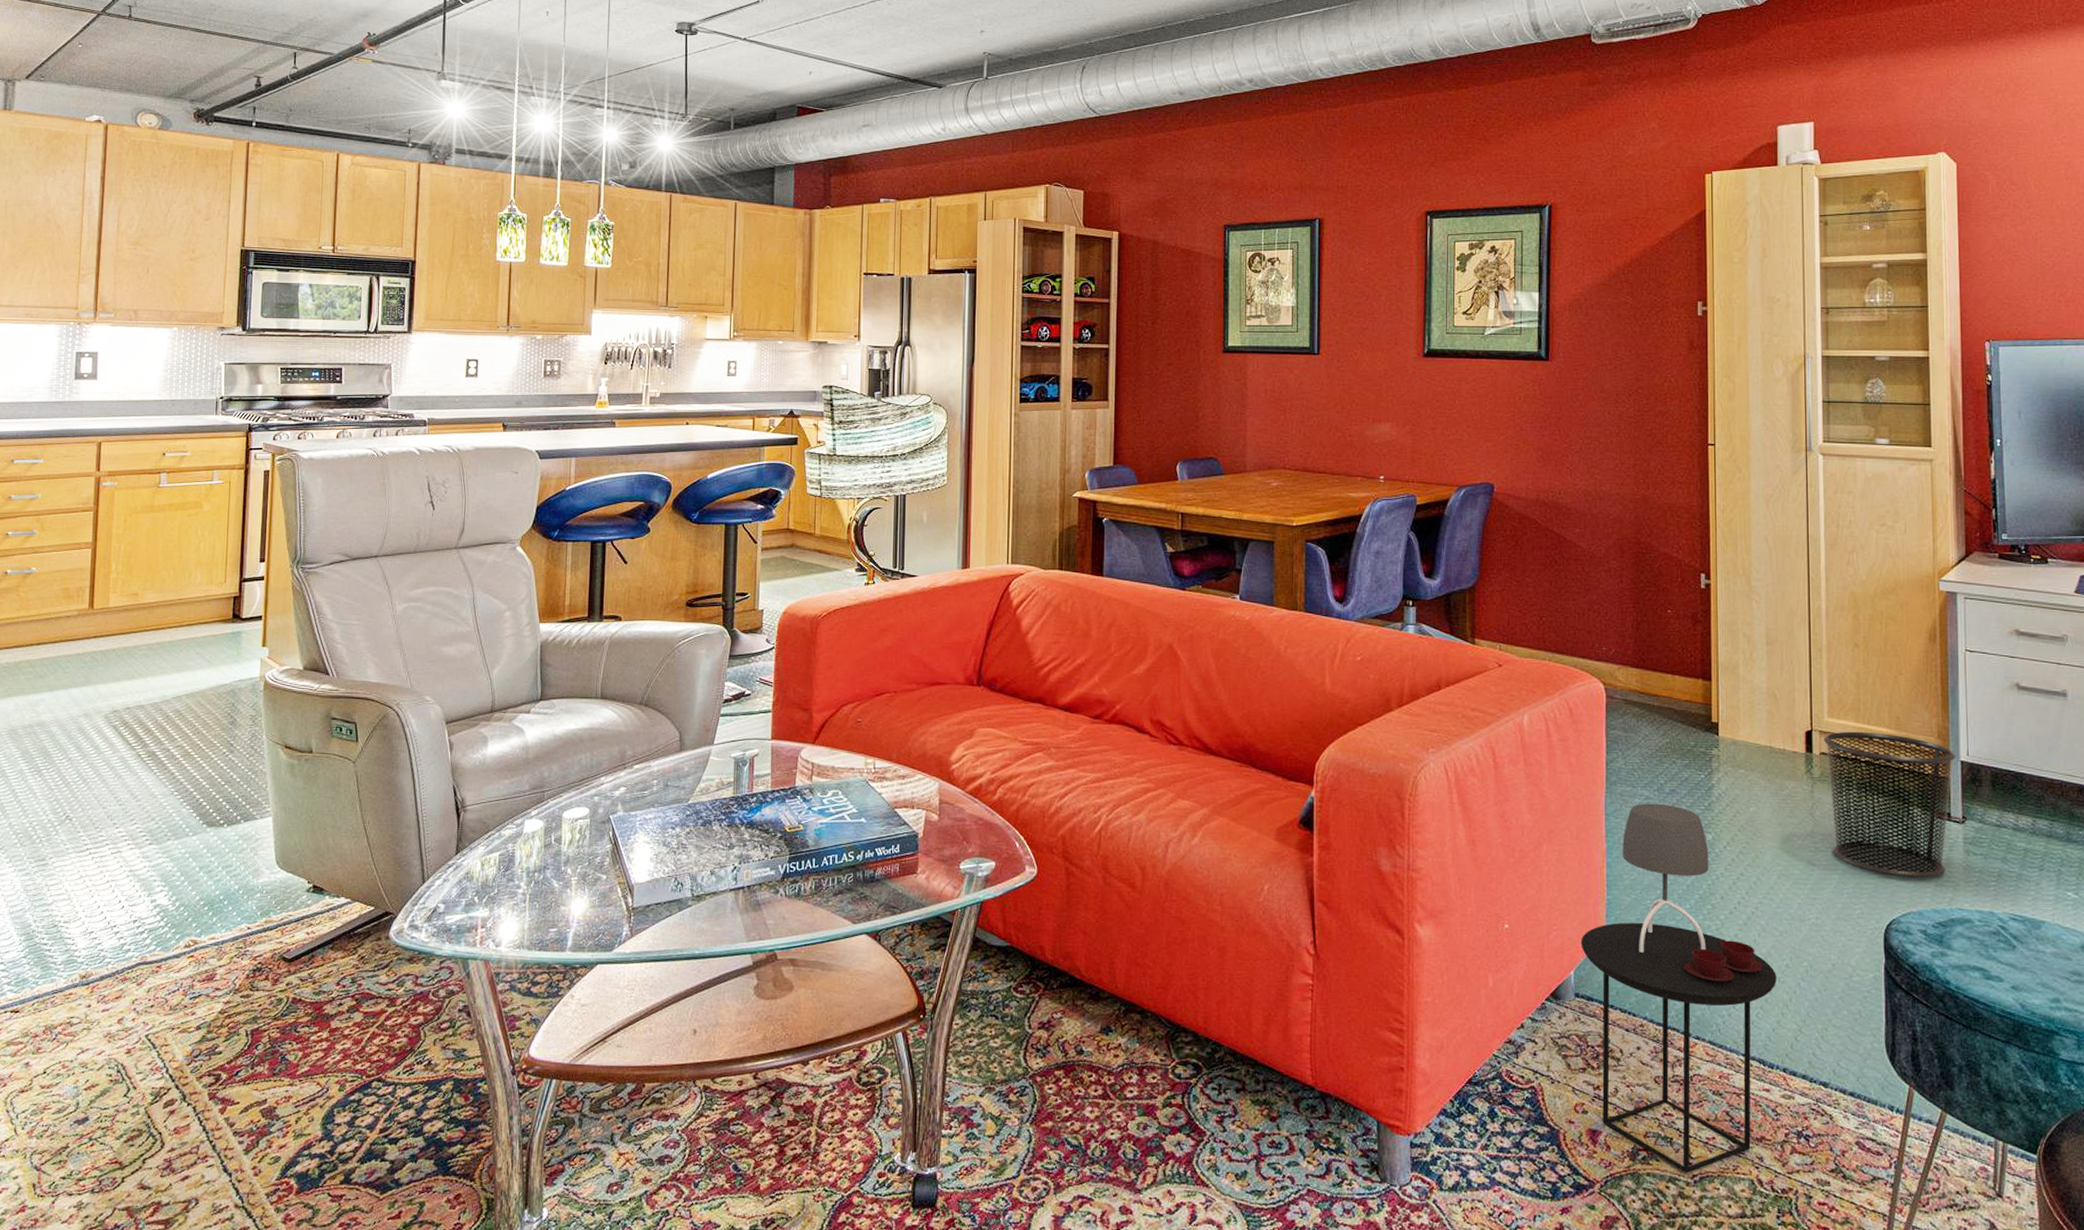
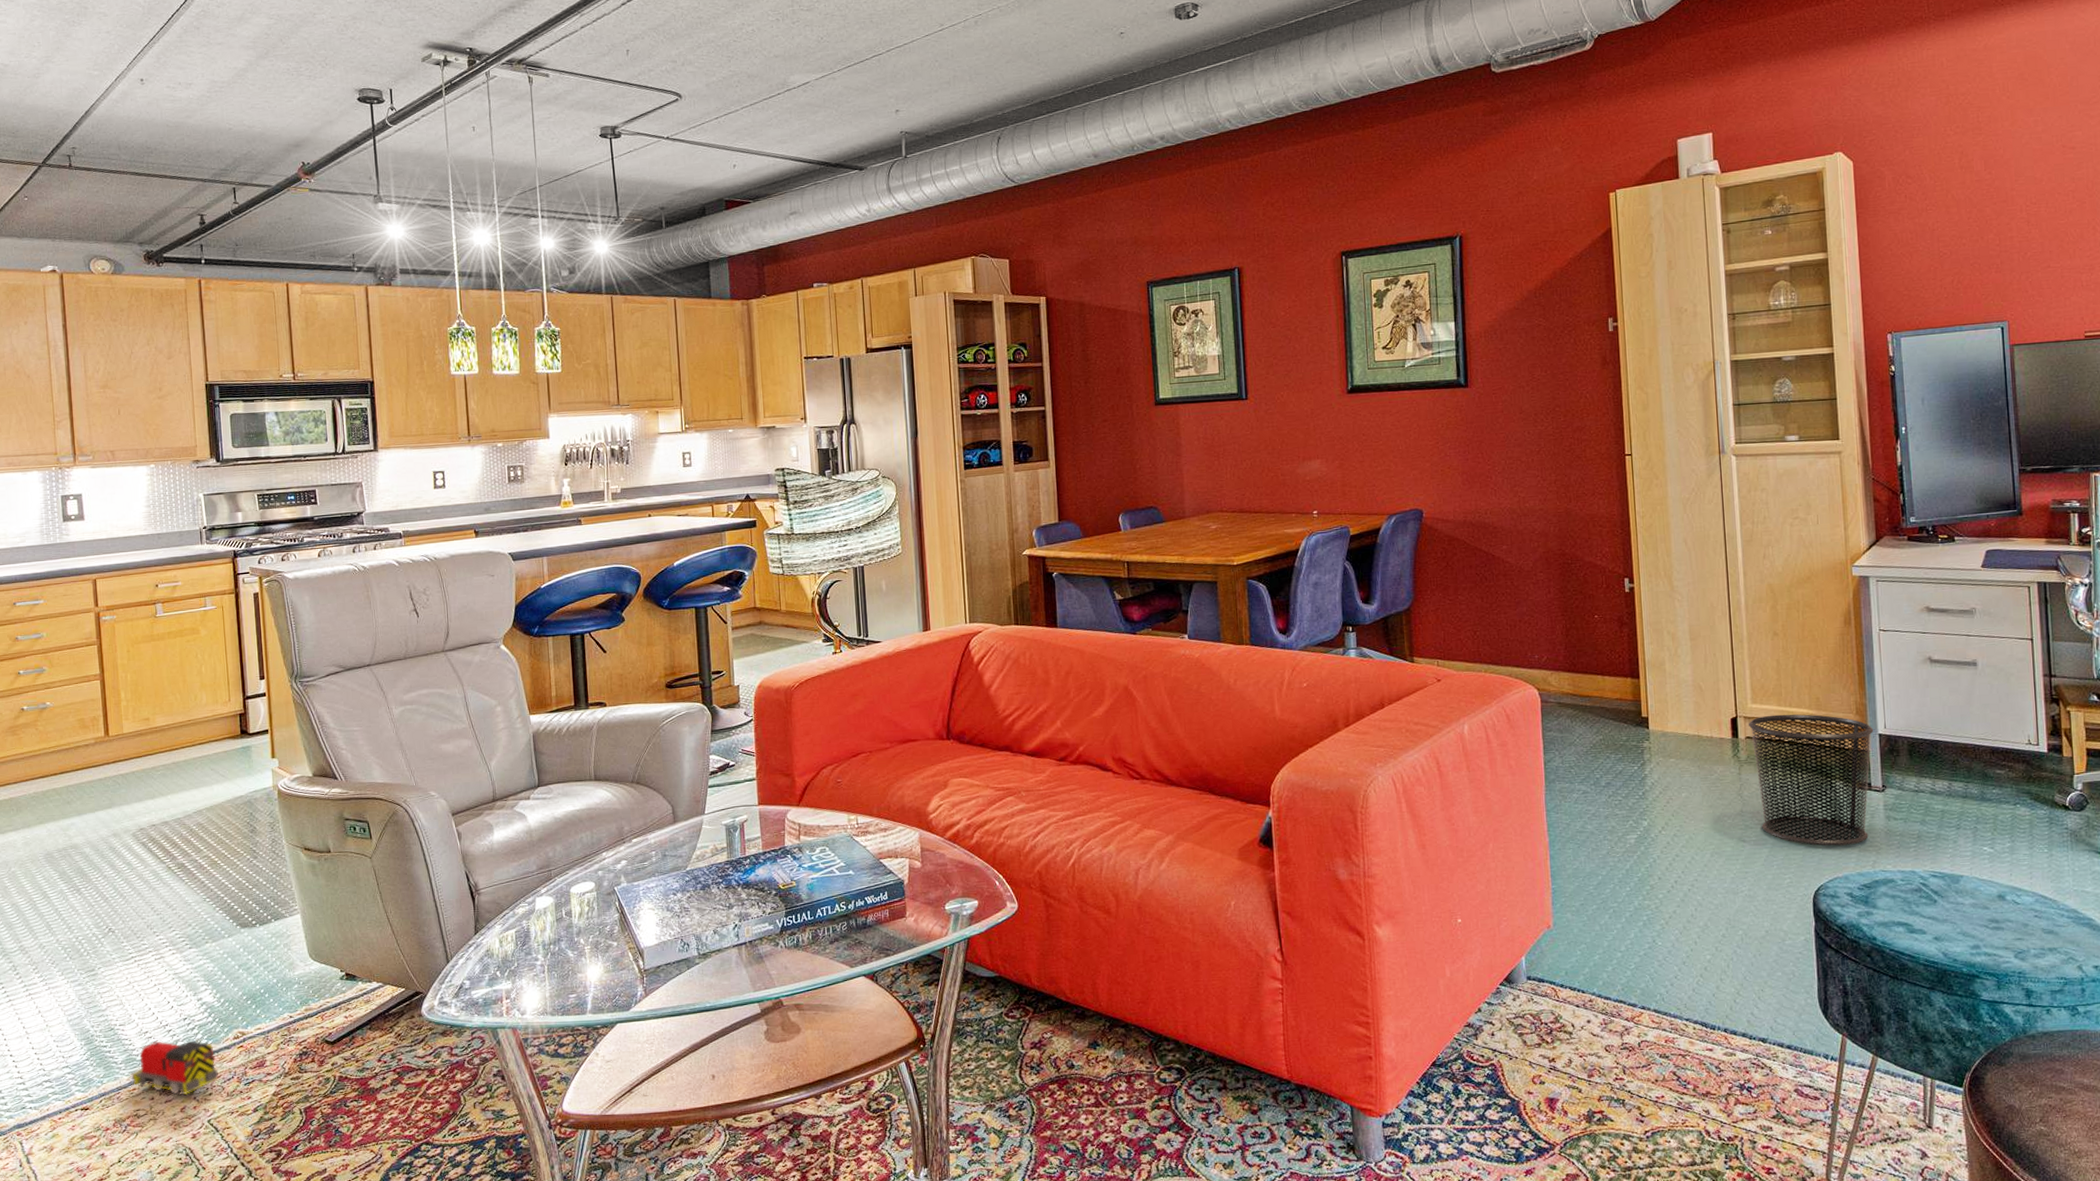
toy train: none [69,943,163,1005] -> present [131,1040,218,1096]
side table: present [1580,803,1777,1173] -> none [1529,796,1714,1130]

